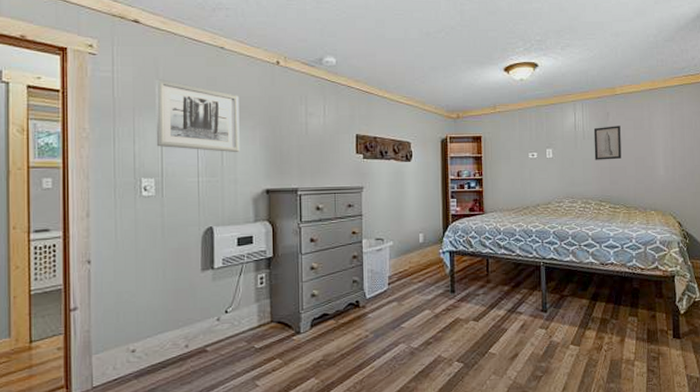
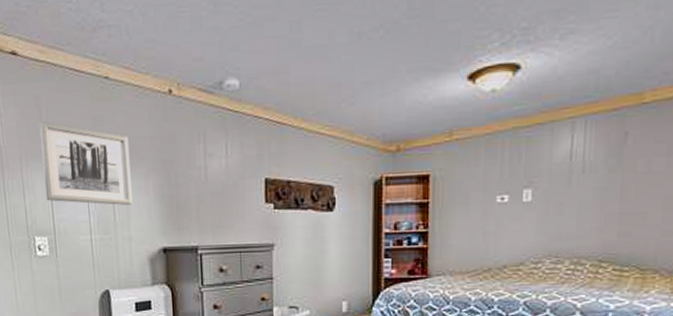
wall art: present [593,126,622,160] -> none [597,151,645,203]

